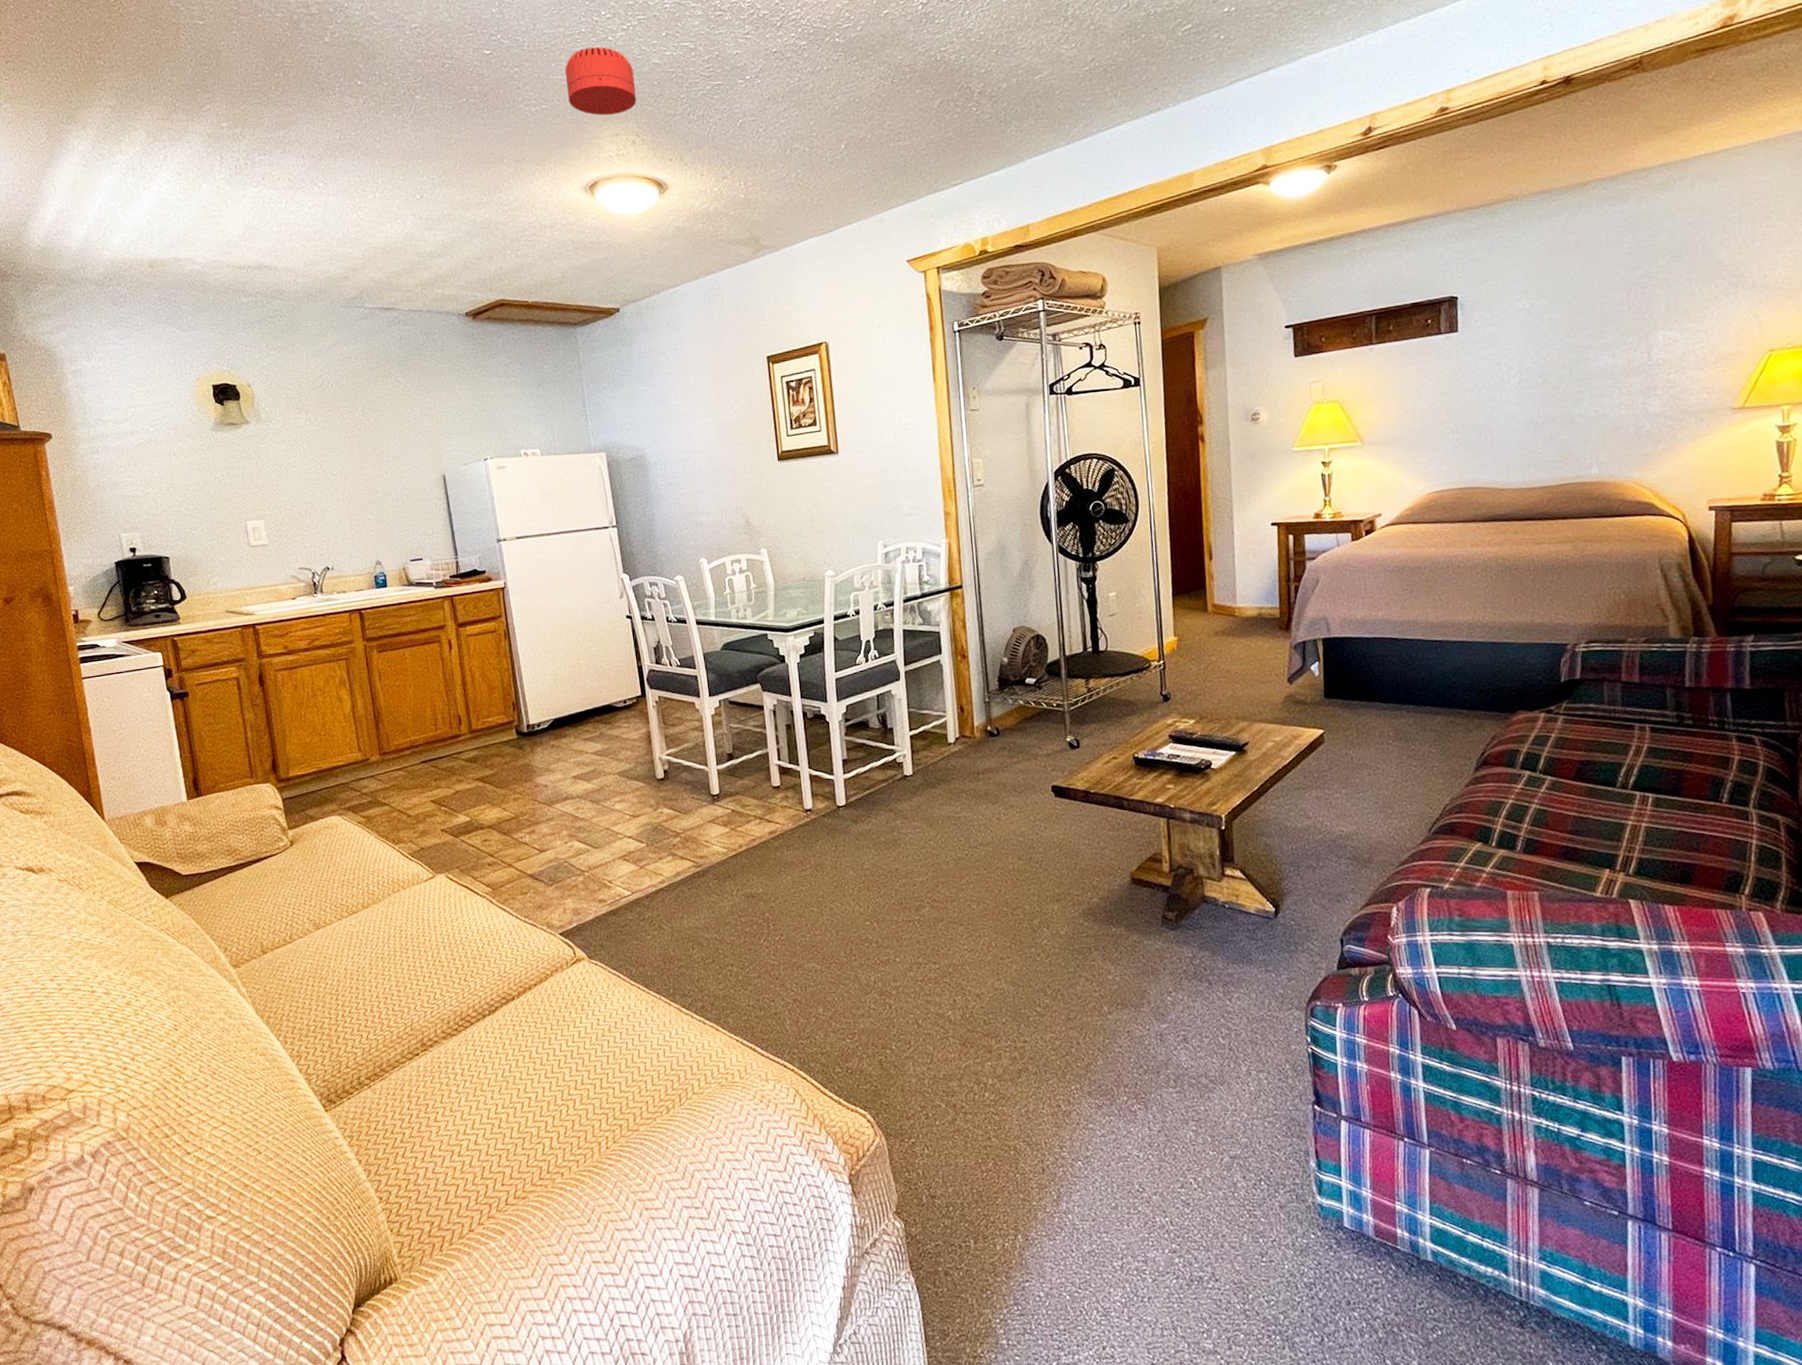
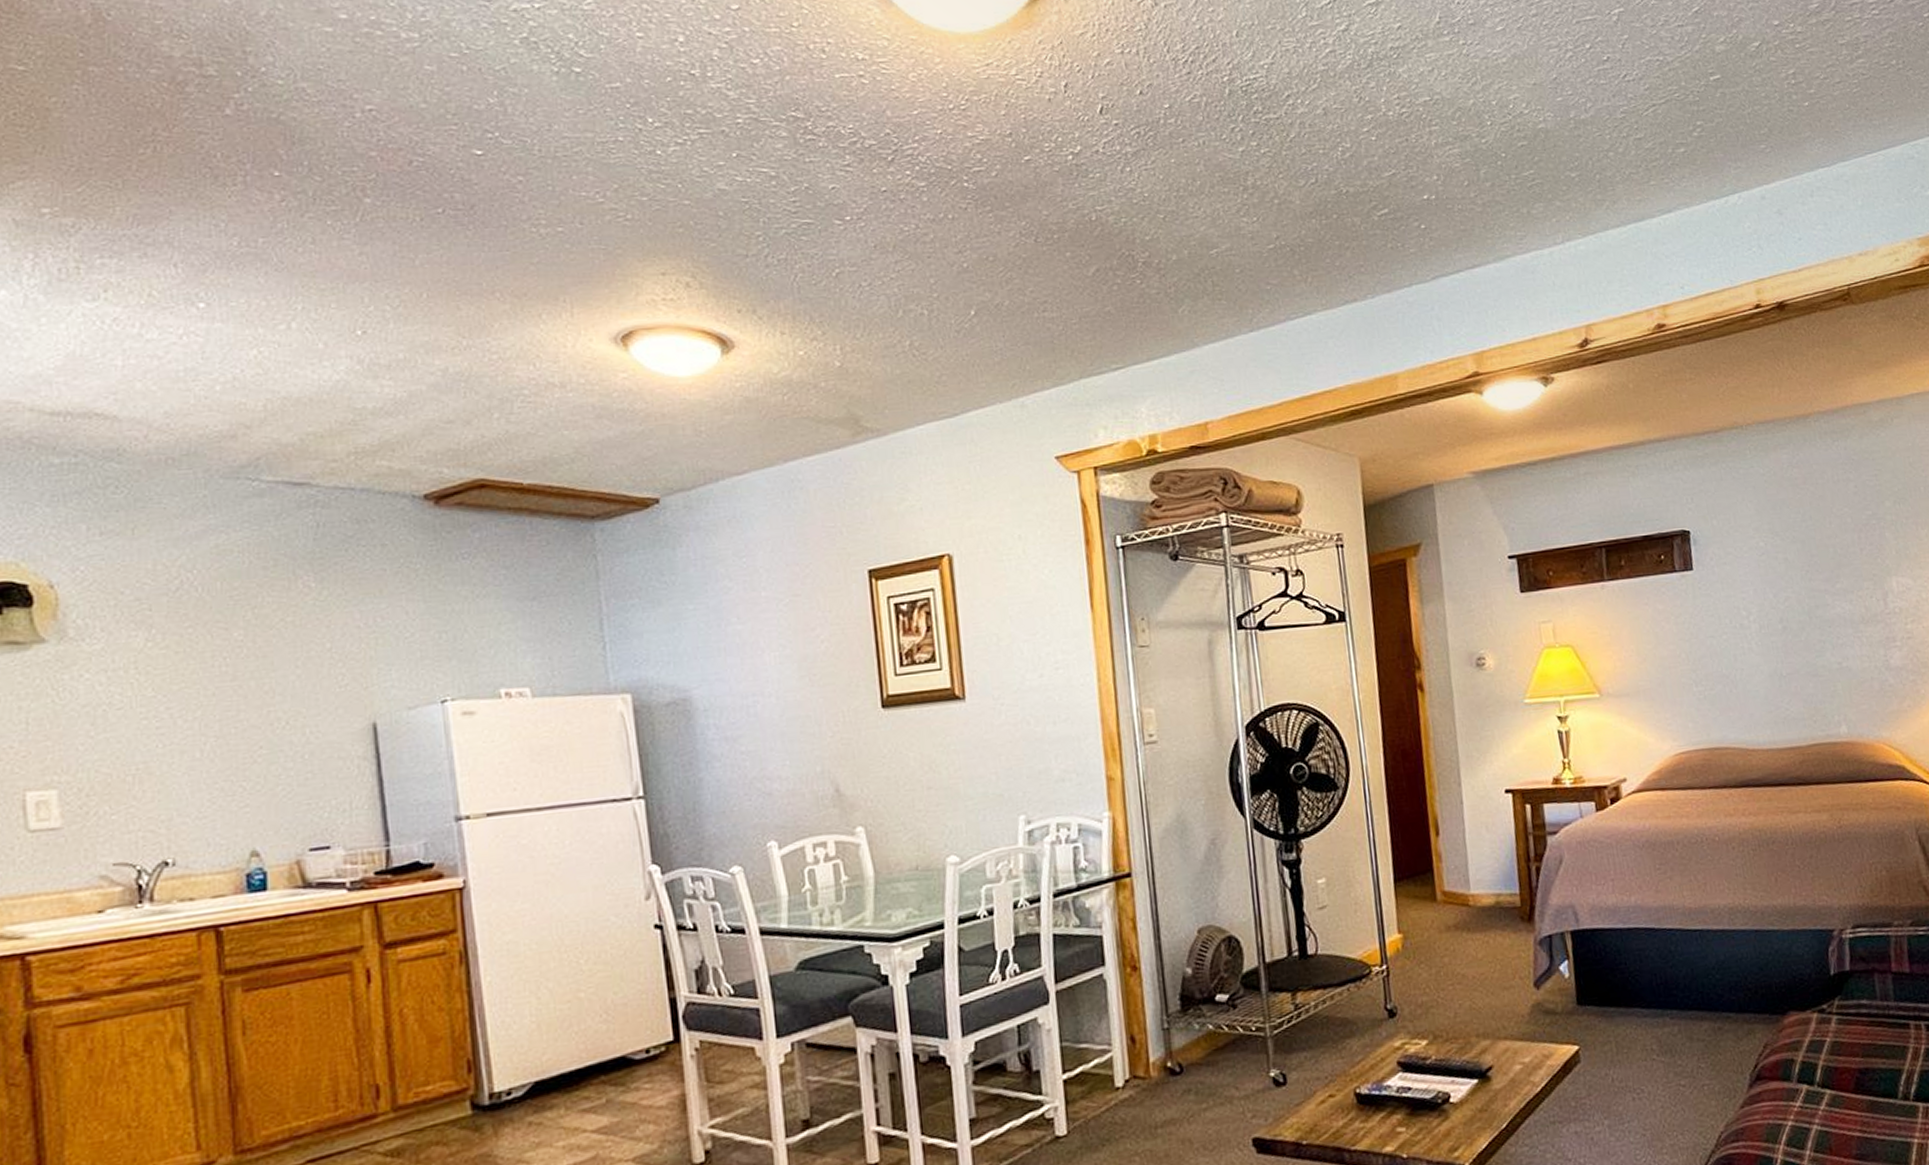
smoke detector: present [565,46,636,116] -> none [592,160,693,248]

